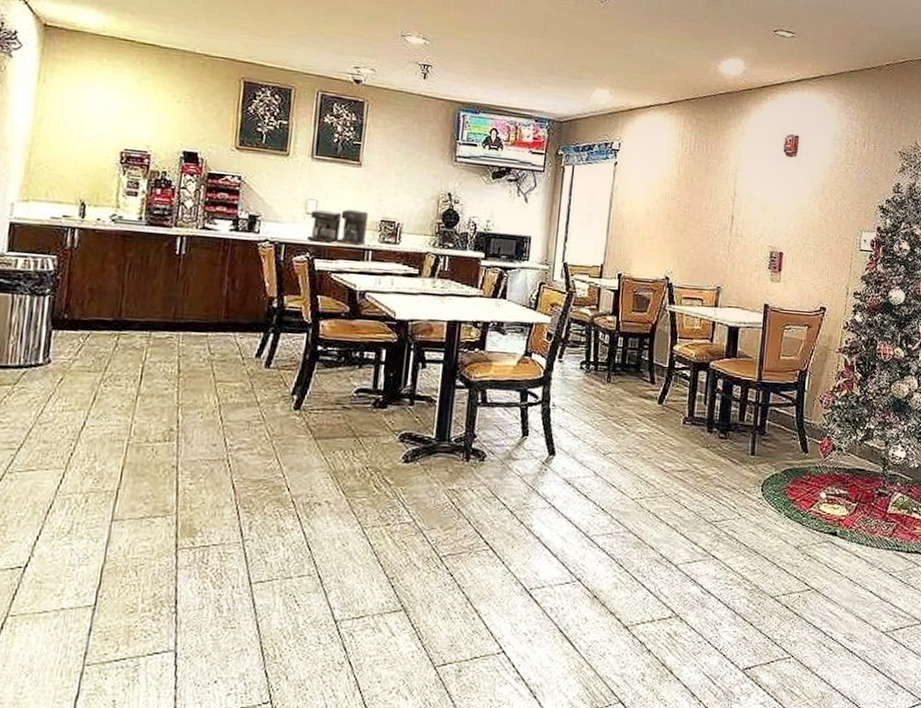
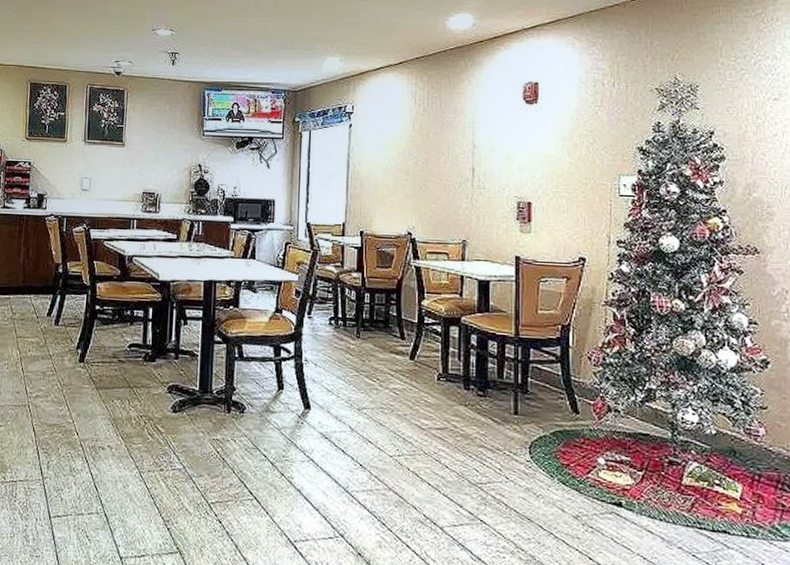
coffee maker: present [307,209,342,244] -> none [84,186,111,216]
coffee maker: present [336,209,368,247] -> none [107,185,132,217]

